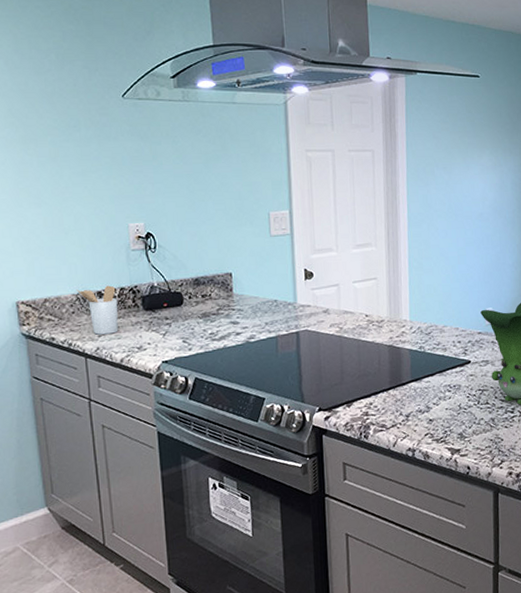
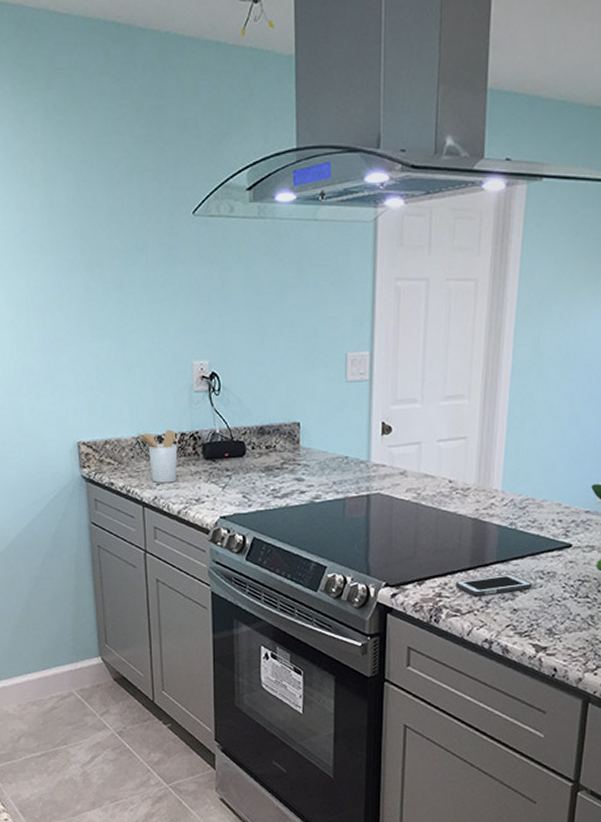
cell phone: none [379,390,443,412] -> present [455,574,532,596]

